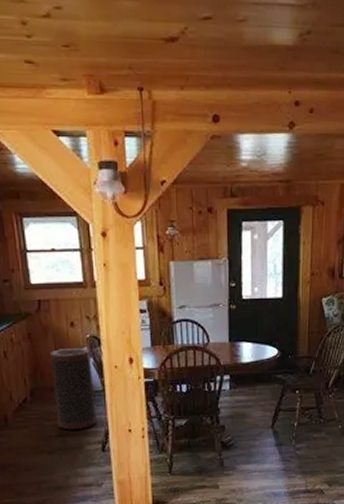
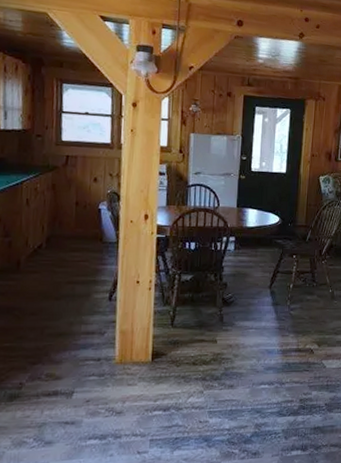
trash can: present [50,348,97,430] -> none [69,201,110,278]

